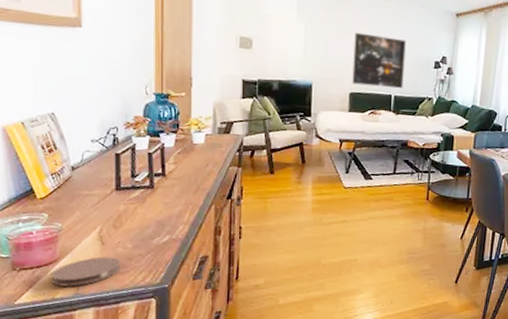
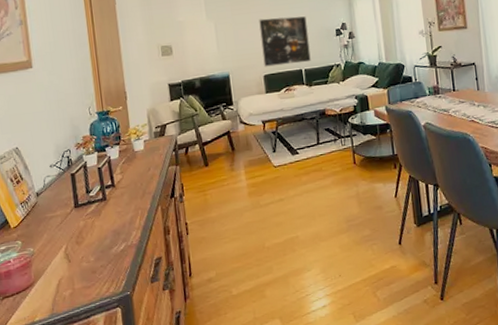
coaster: present [51,256,120,287] -> none [29,272,87,309]

